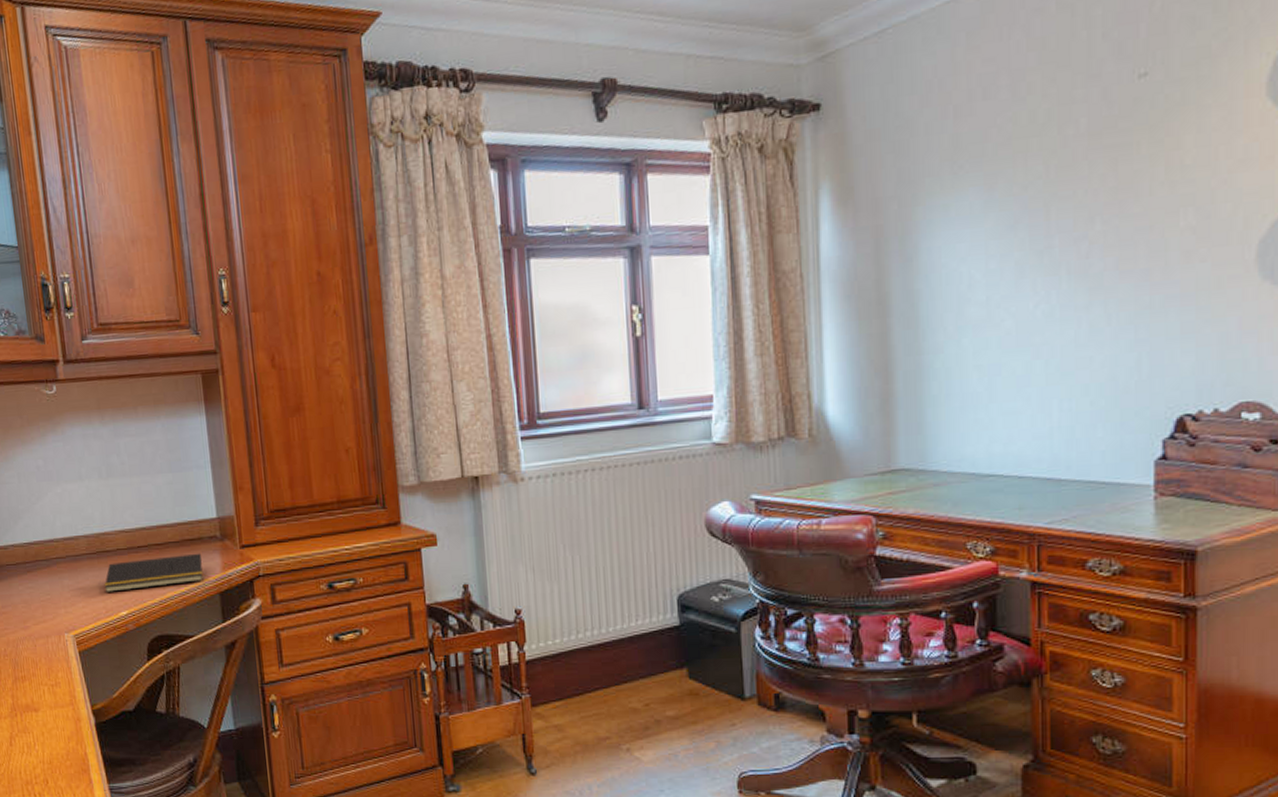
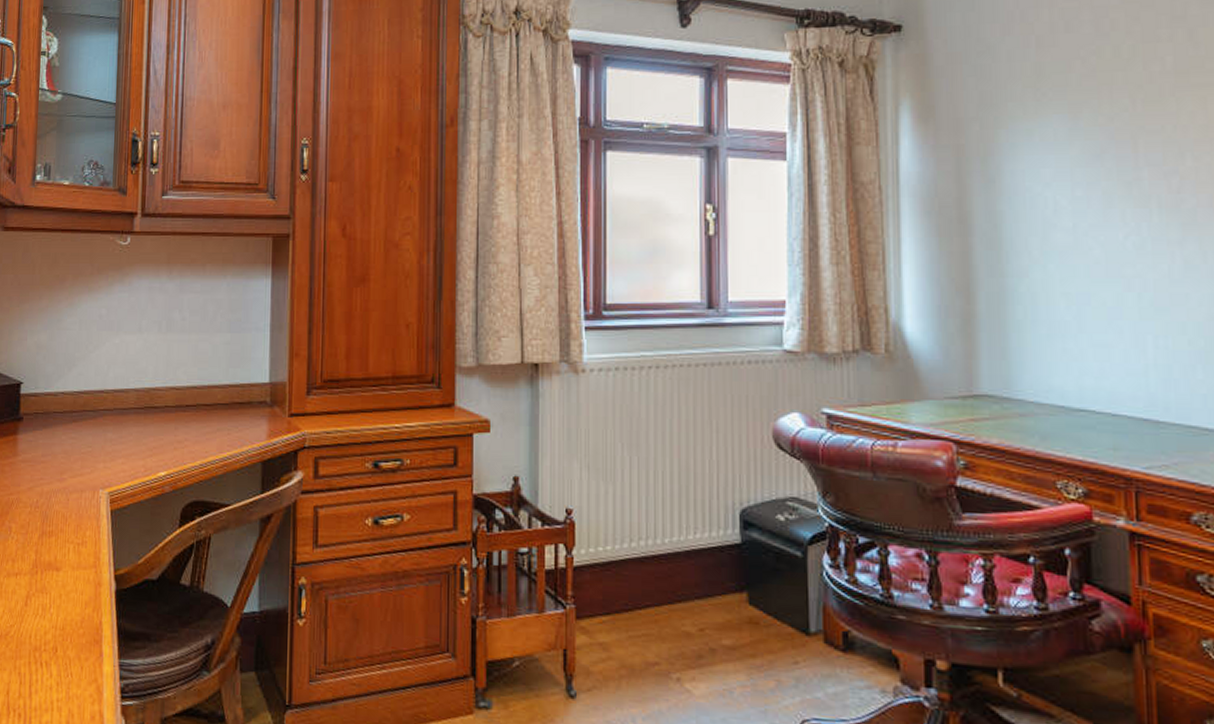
notepad: present [104,553,203,592] -> none [146,417,248,451]

